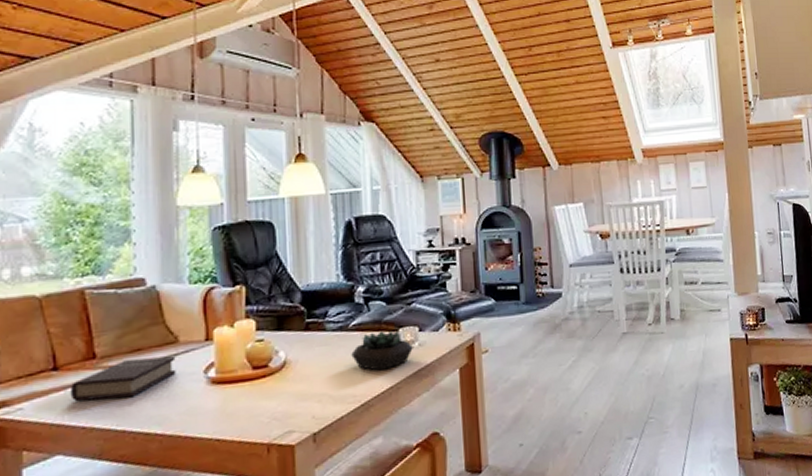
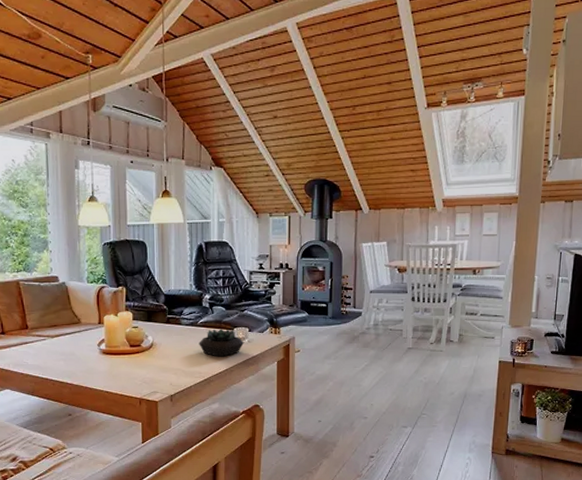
book: present [70,356,176,402] -> none [12,332,80,357]

